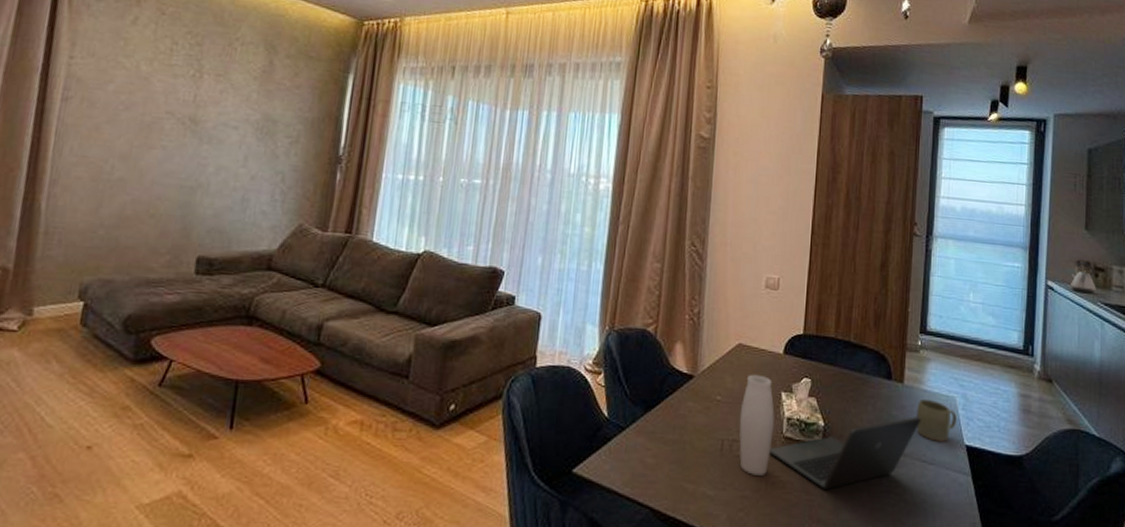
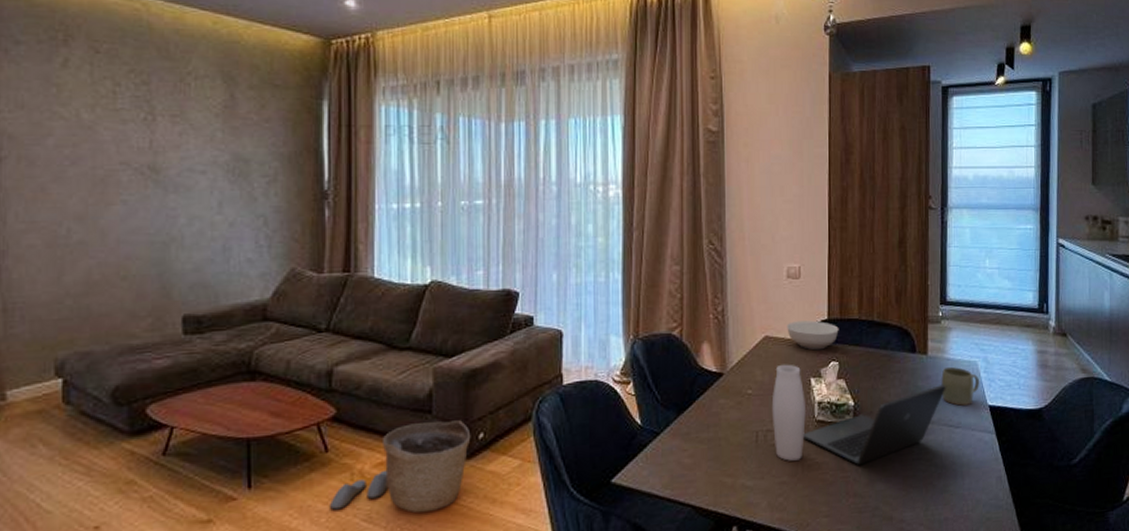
slippers: none [302,428,360,462] -> present [330,469,389,510]
basket: none [356,386,443,477] -> present [381,420,471,513]
bowl: none [761,332,814,365] -> present [787,320,839,350]
kettle: present [1070,262,1096,294] -> none [1079,217,1104,248]

